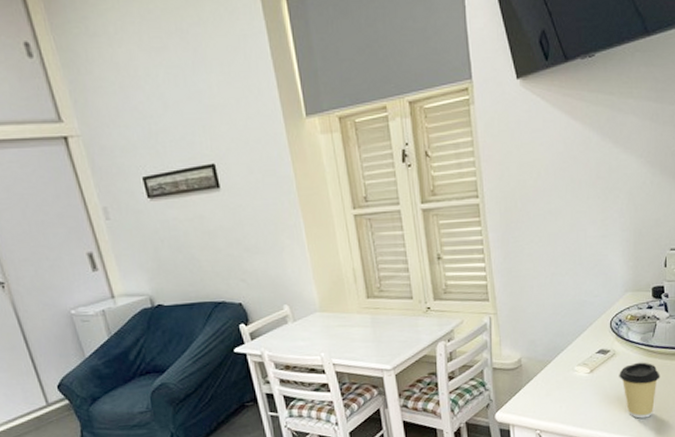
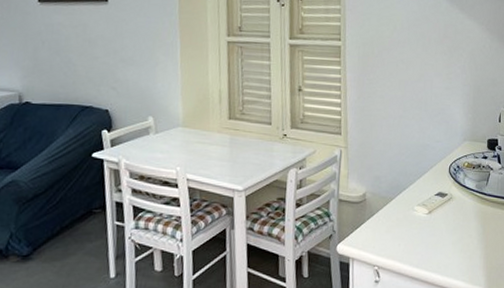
coffee cup: present [619,362,660,419] -> none [454,208,492,264]

